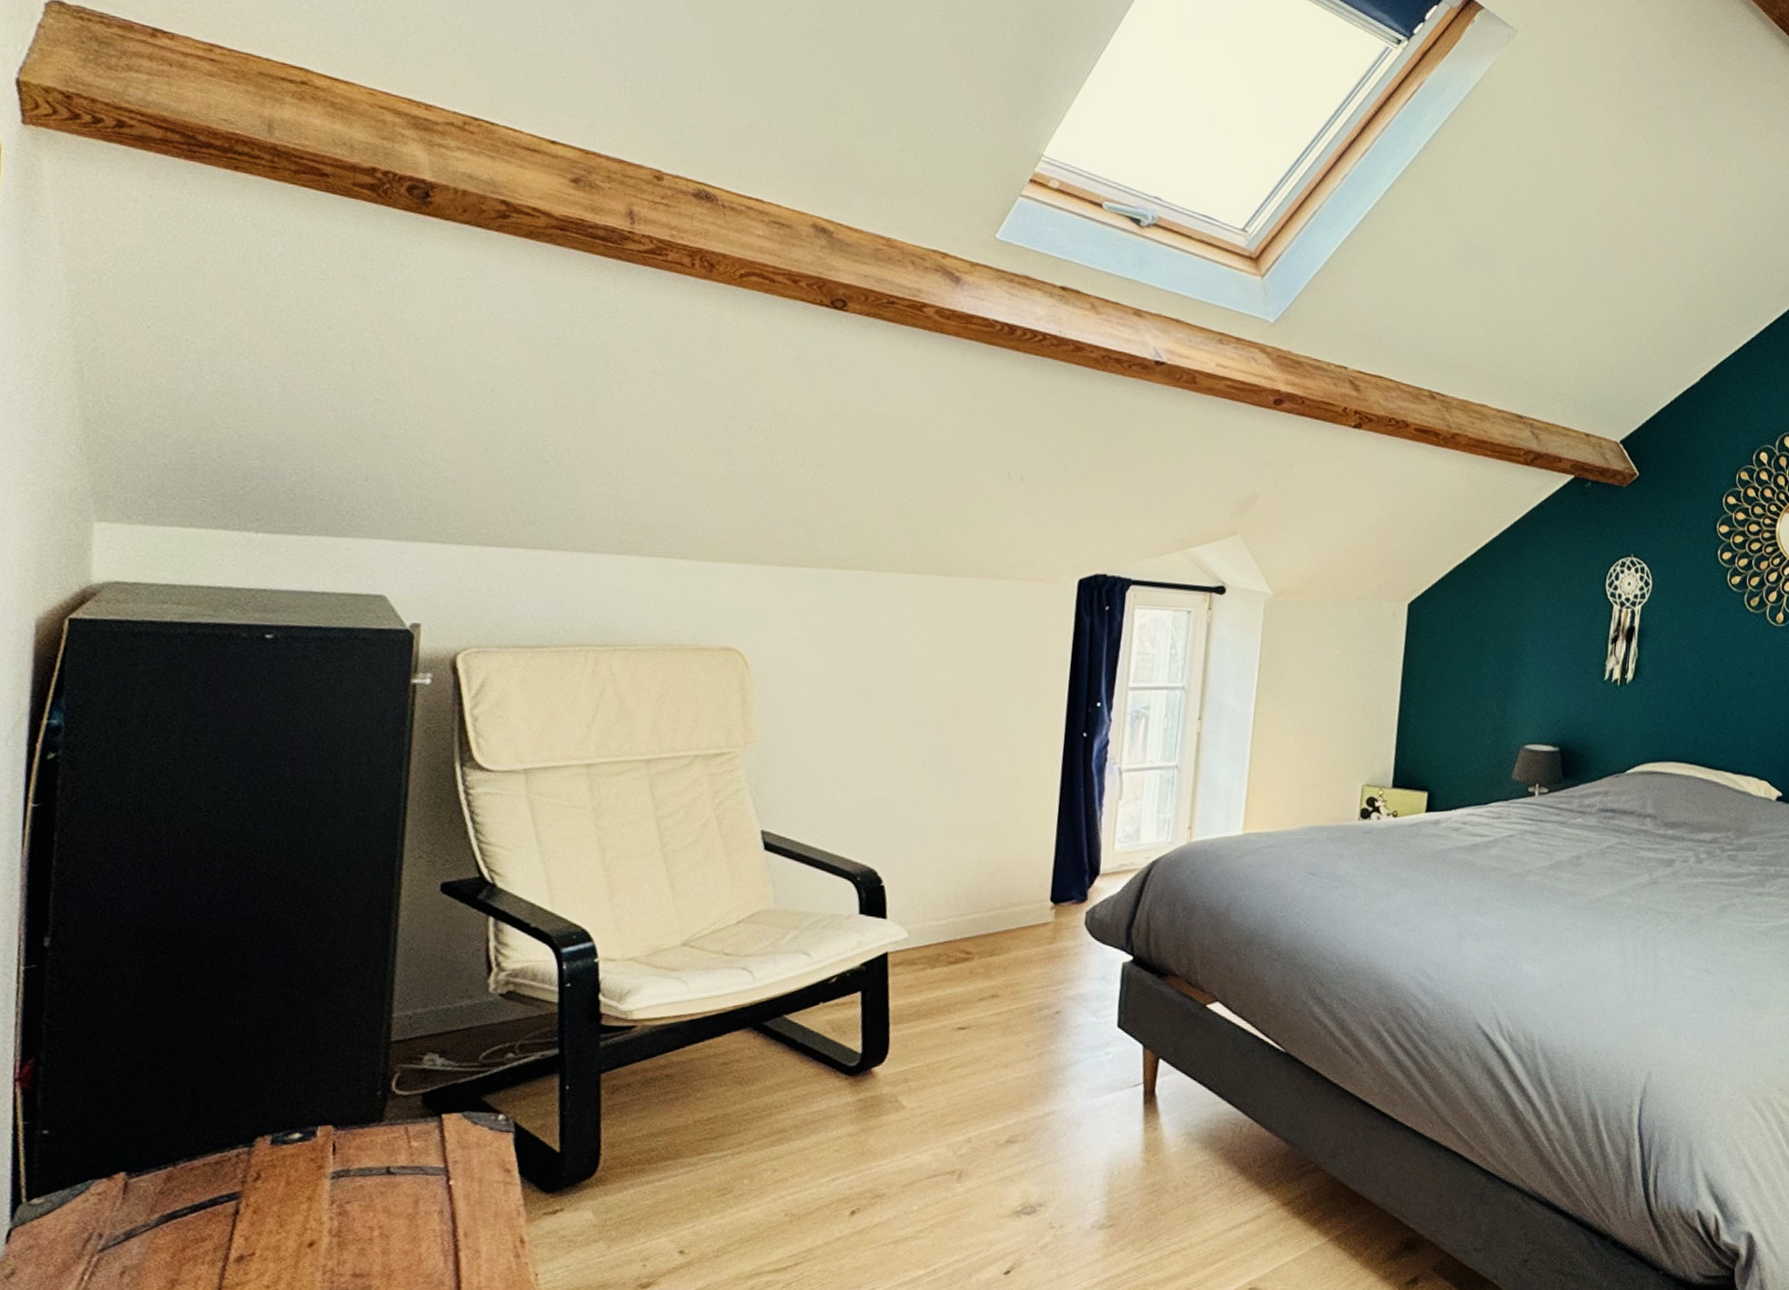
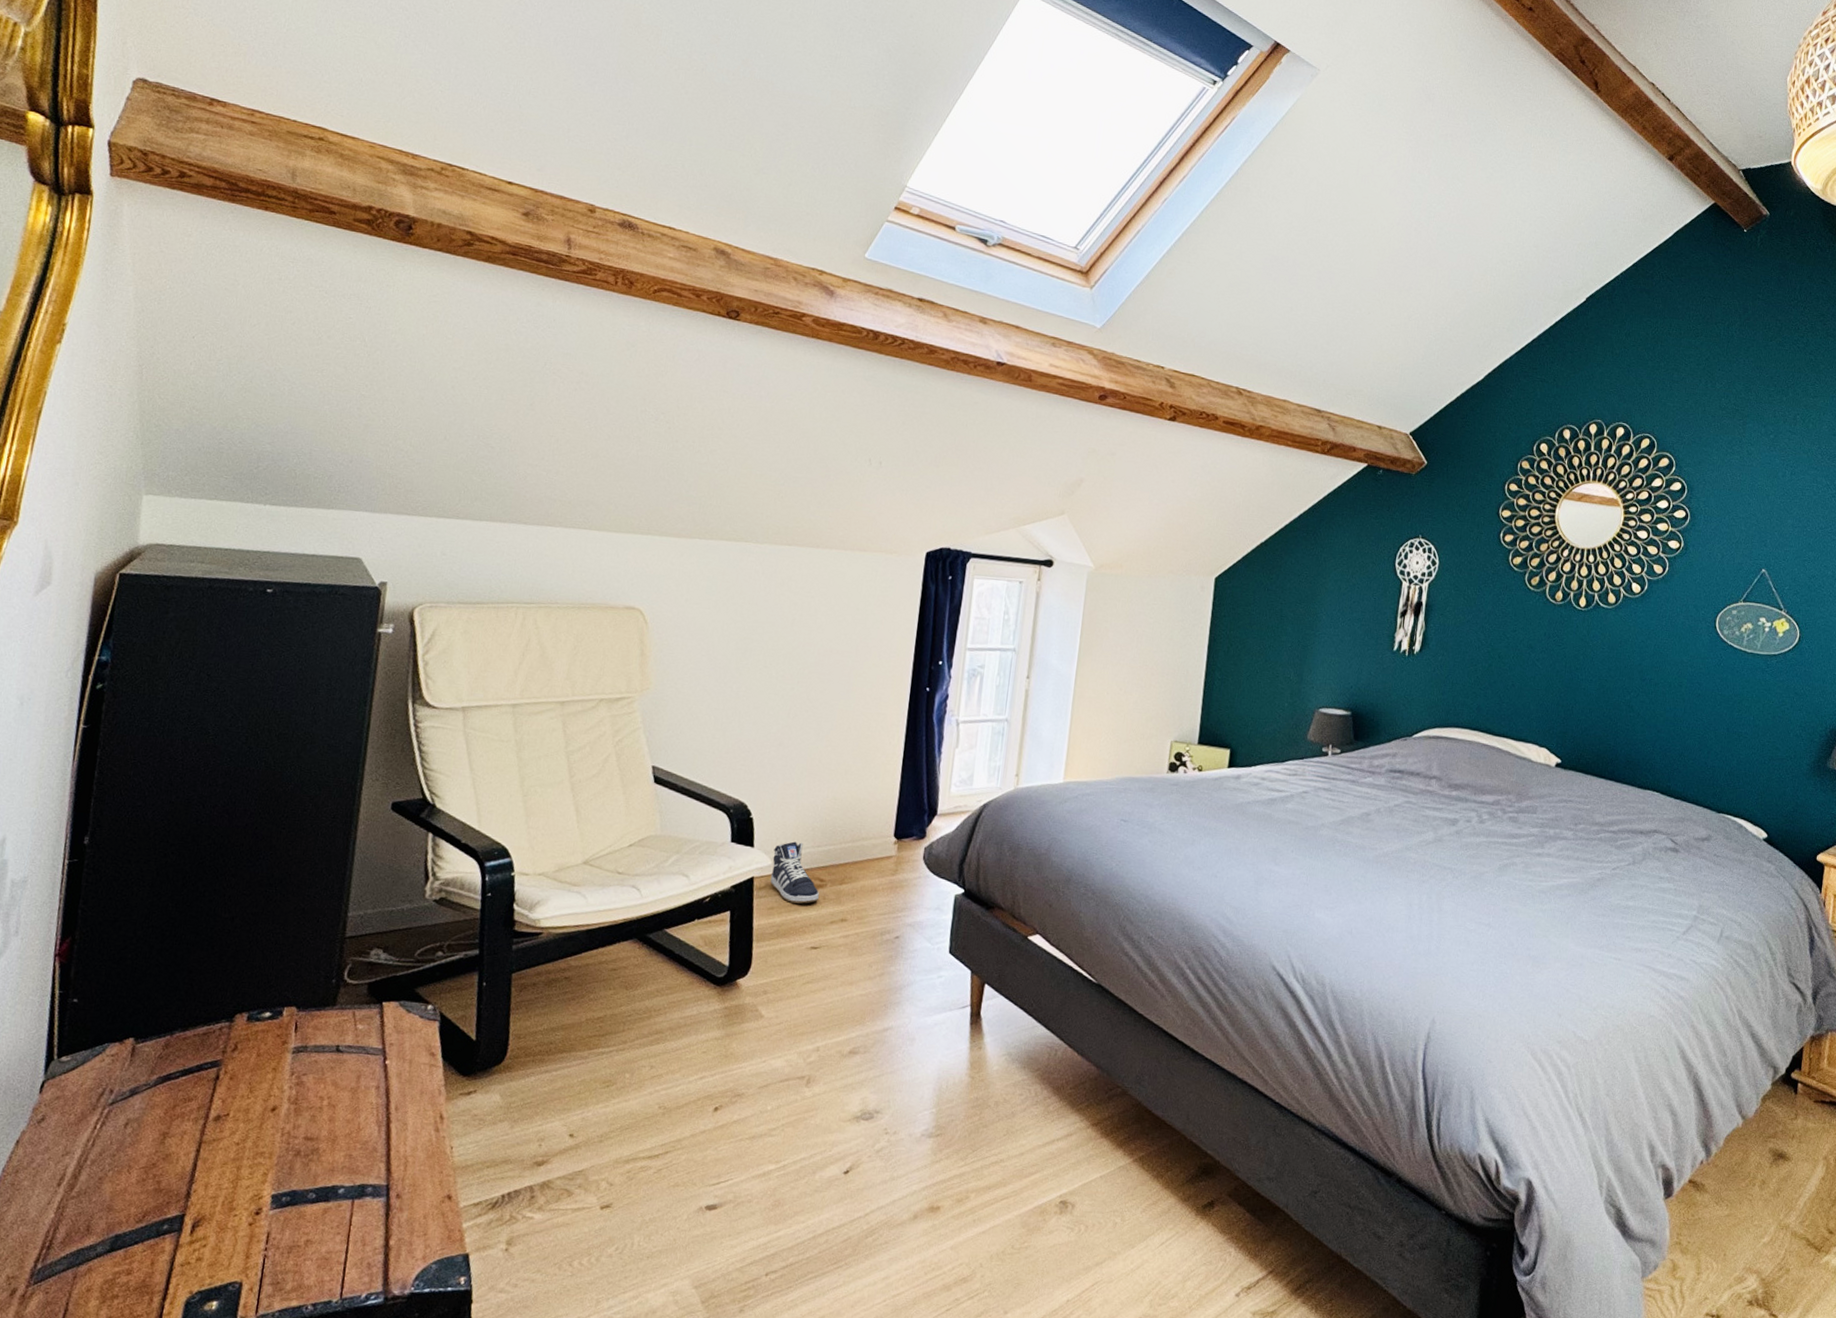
sneaker: none [907,910,966,980] -> present [770,841,820,904]

